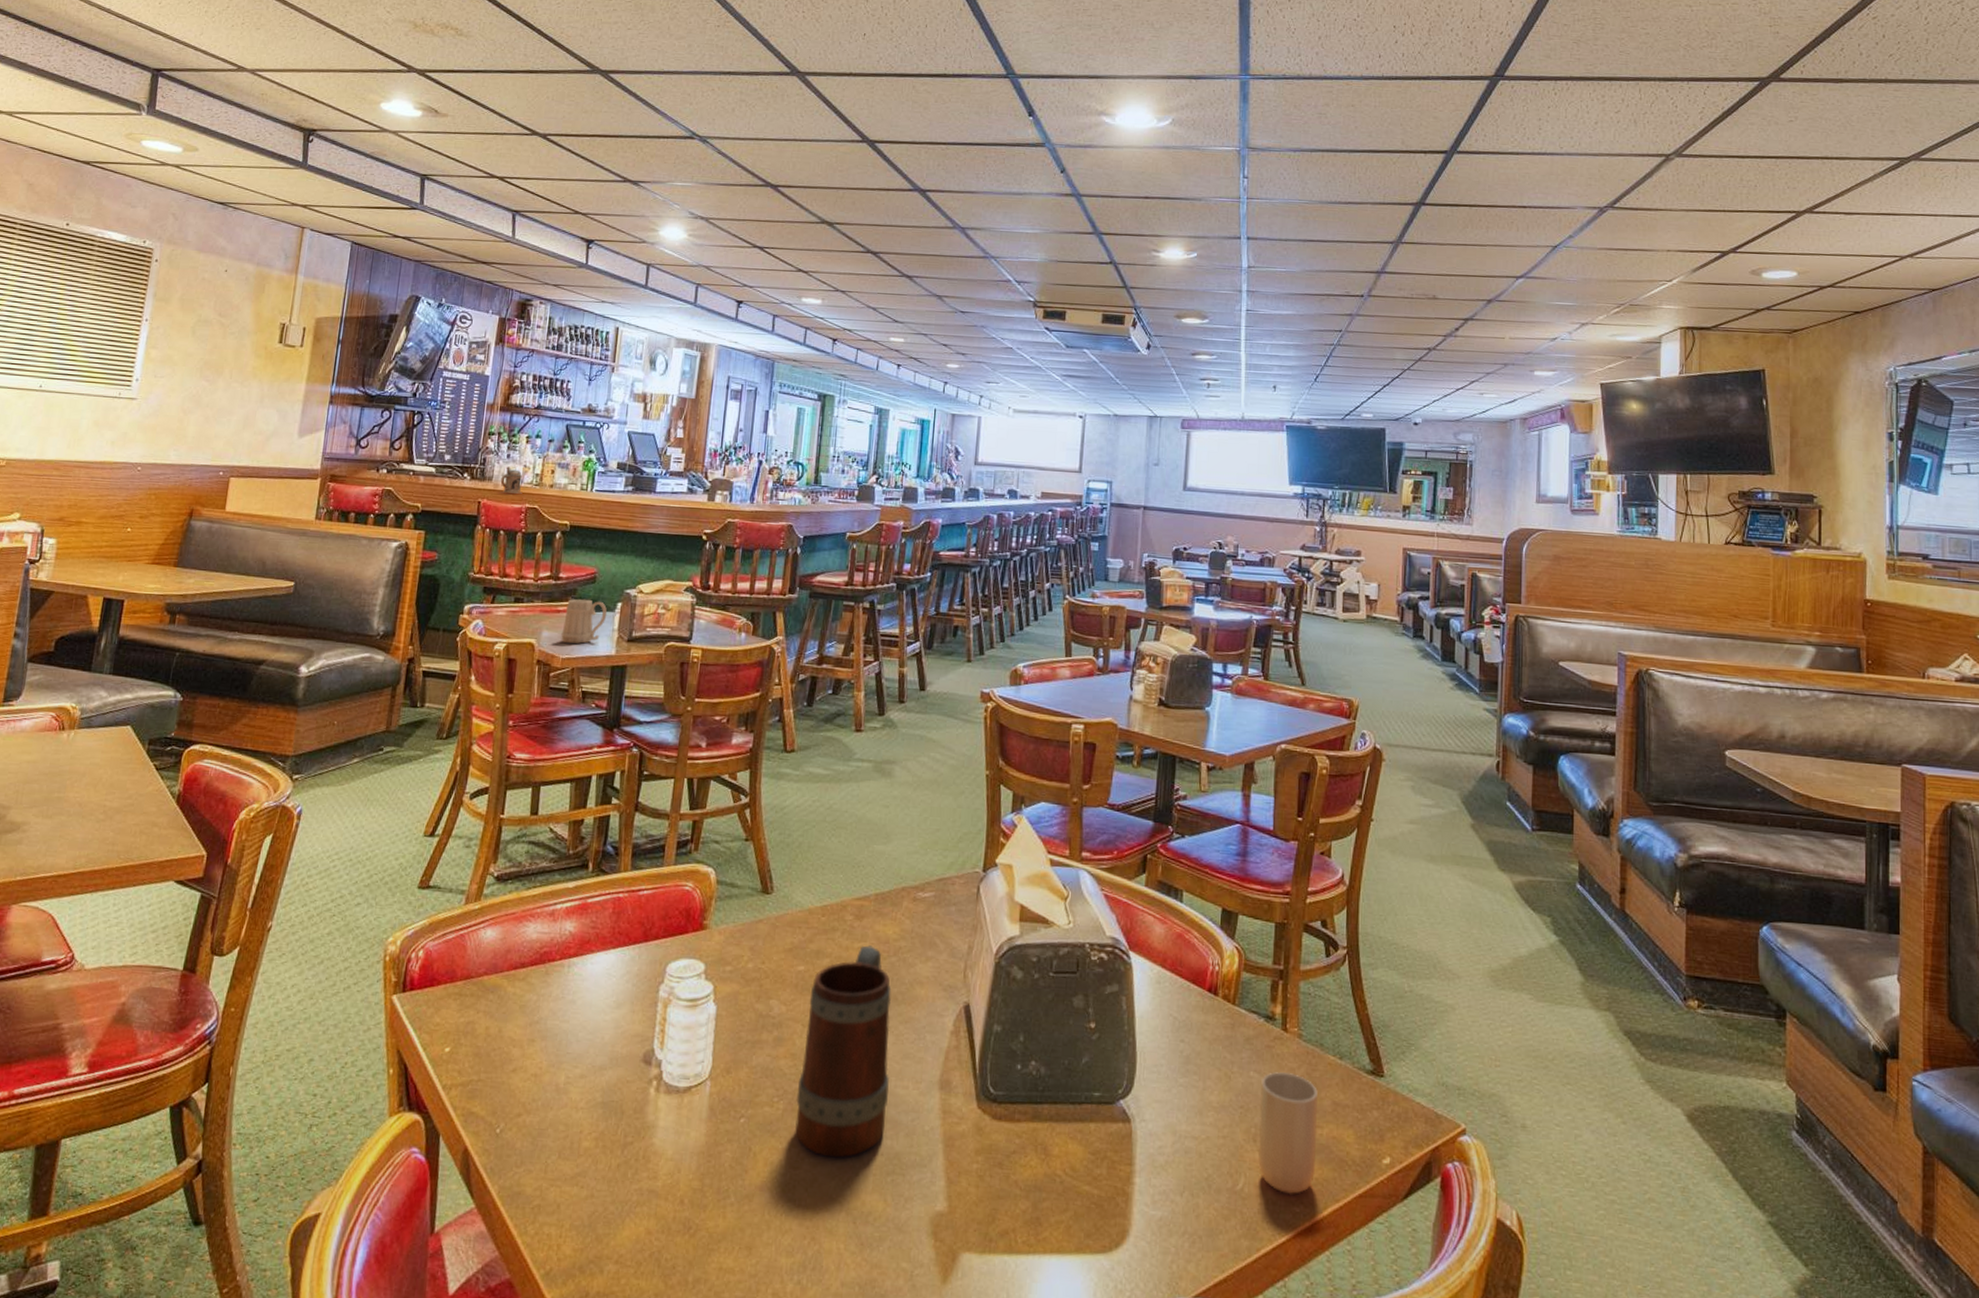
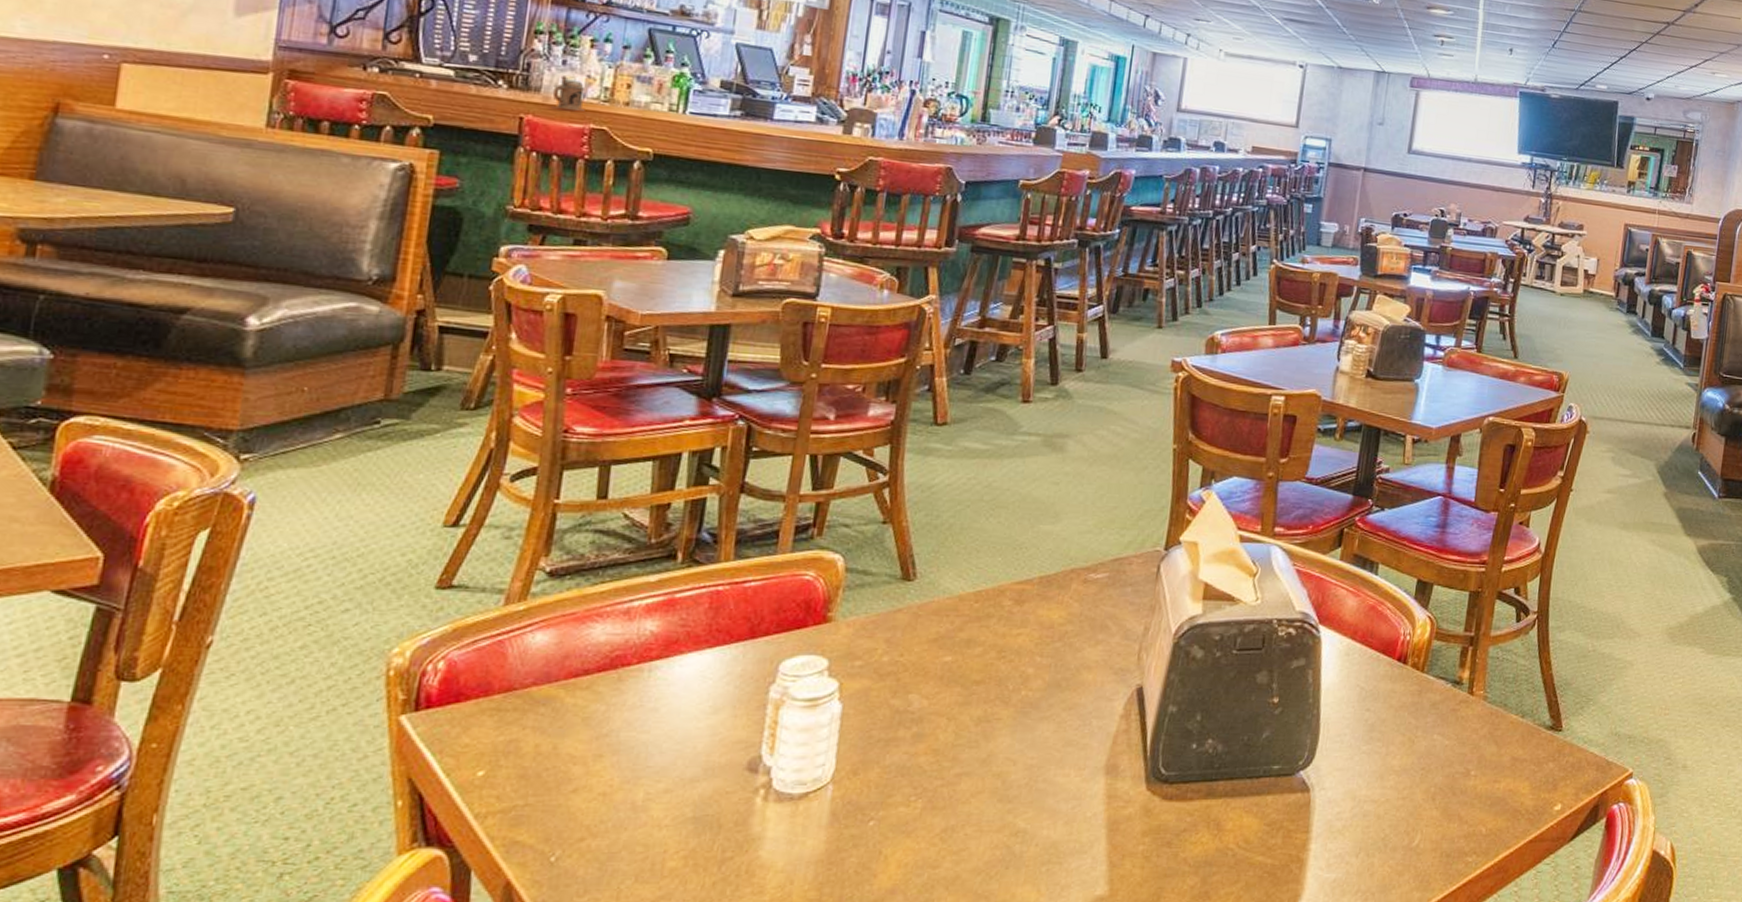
beer mug: present [561,598,607,644] -> none [640,243,704,298]
beer mug: present [794,945,892,1158] -> none [934,631,1055,853]
cup: present [1257,1071,1318,1195] -> none [1435,732,1498,847]

